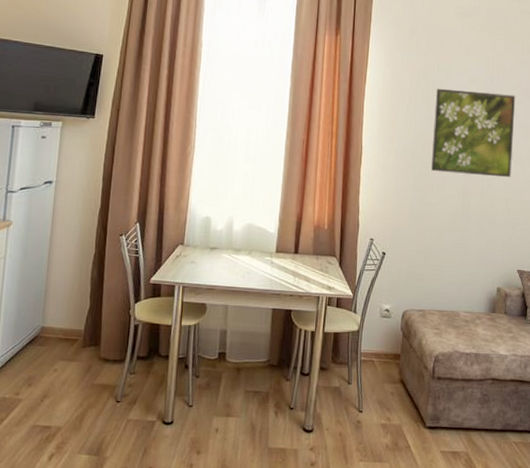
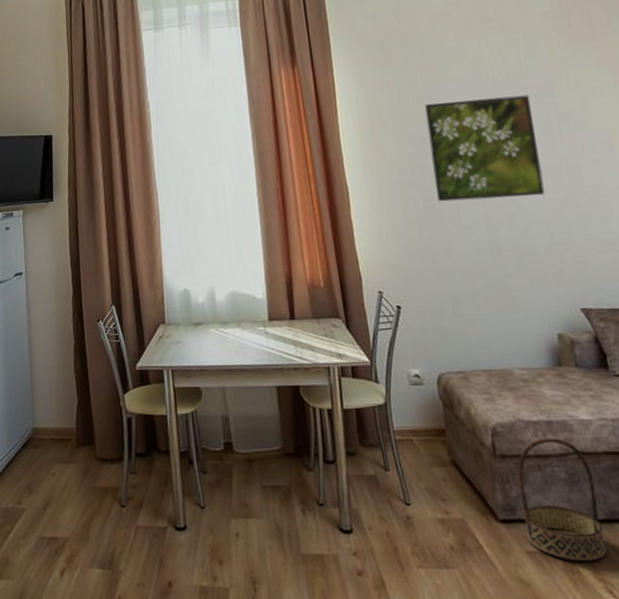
basket: none [444,366,500,460] -> present [517,438,607,561]

